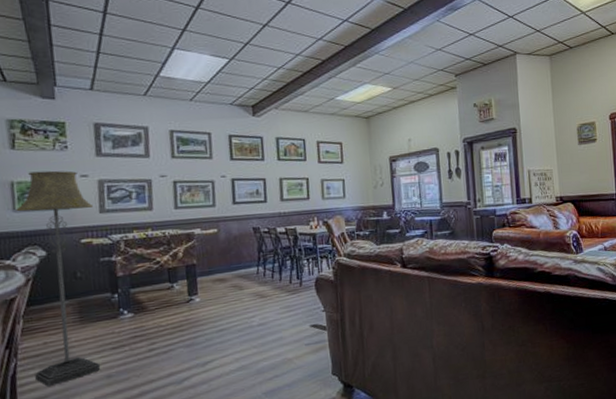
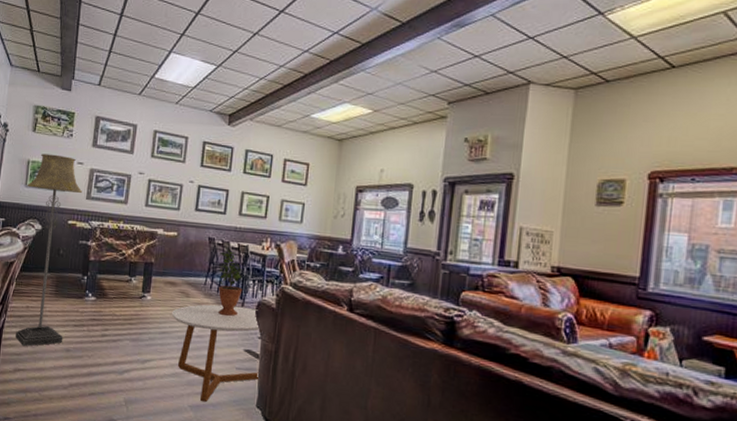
coffee table: none [226,285,332,386] -> present [171,304,262,402]
potted plant: none [268,234,298,299] -> present [218,248,243,317]

